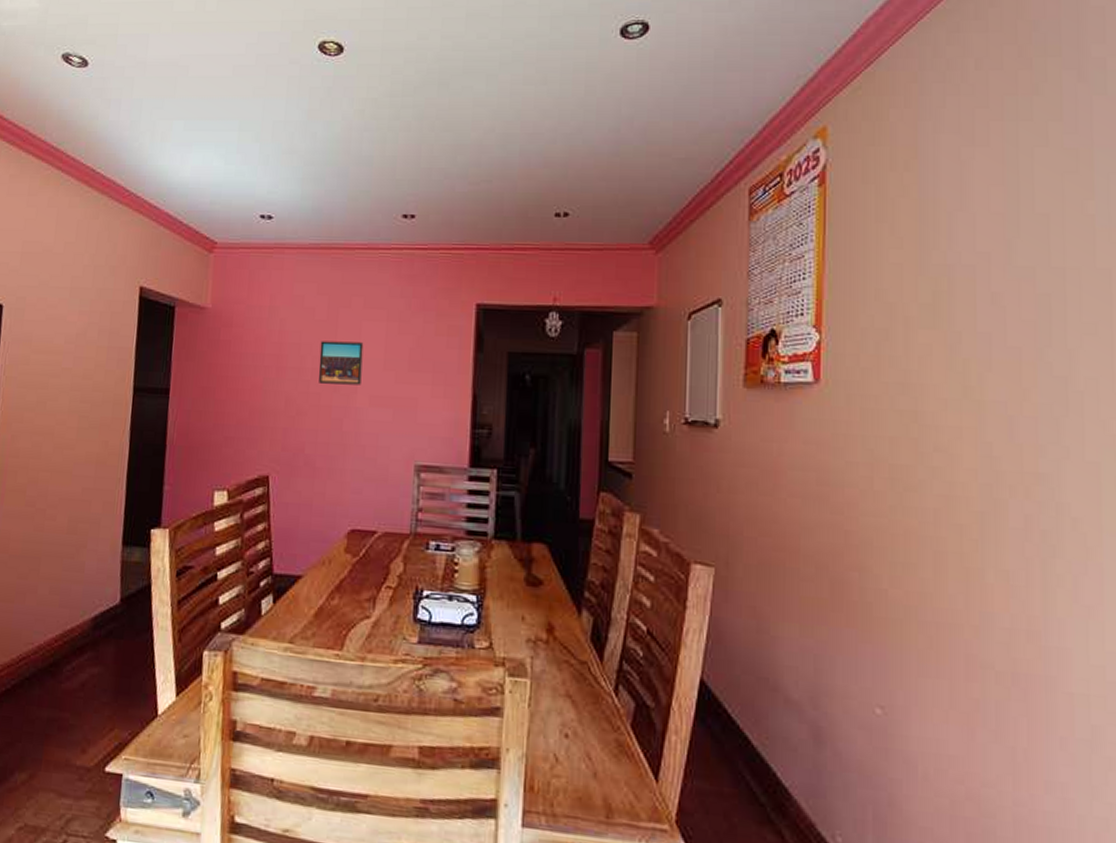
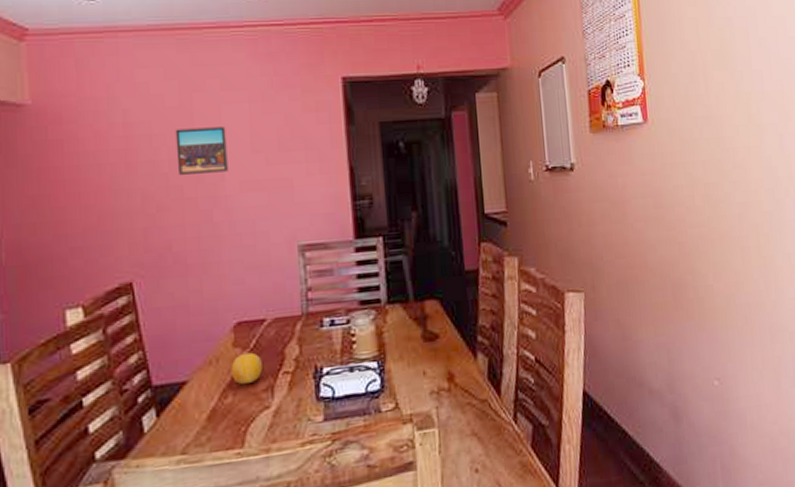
fruit: none [340,560,368,591] -> present [230,352,262,385]

